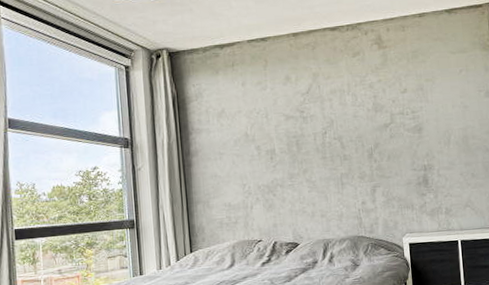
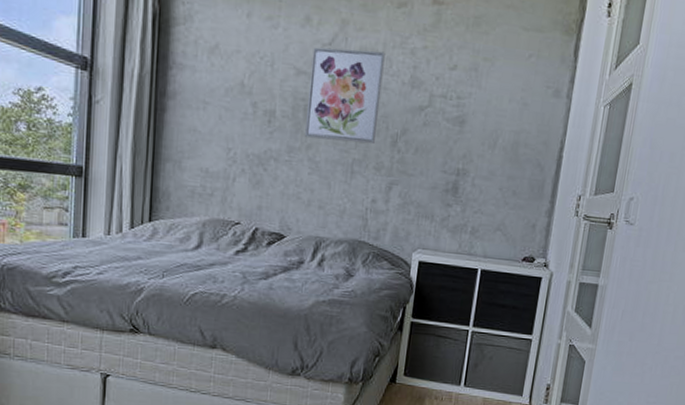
wall art: none [295,90,356,165] -> present [304,47,385,144]

